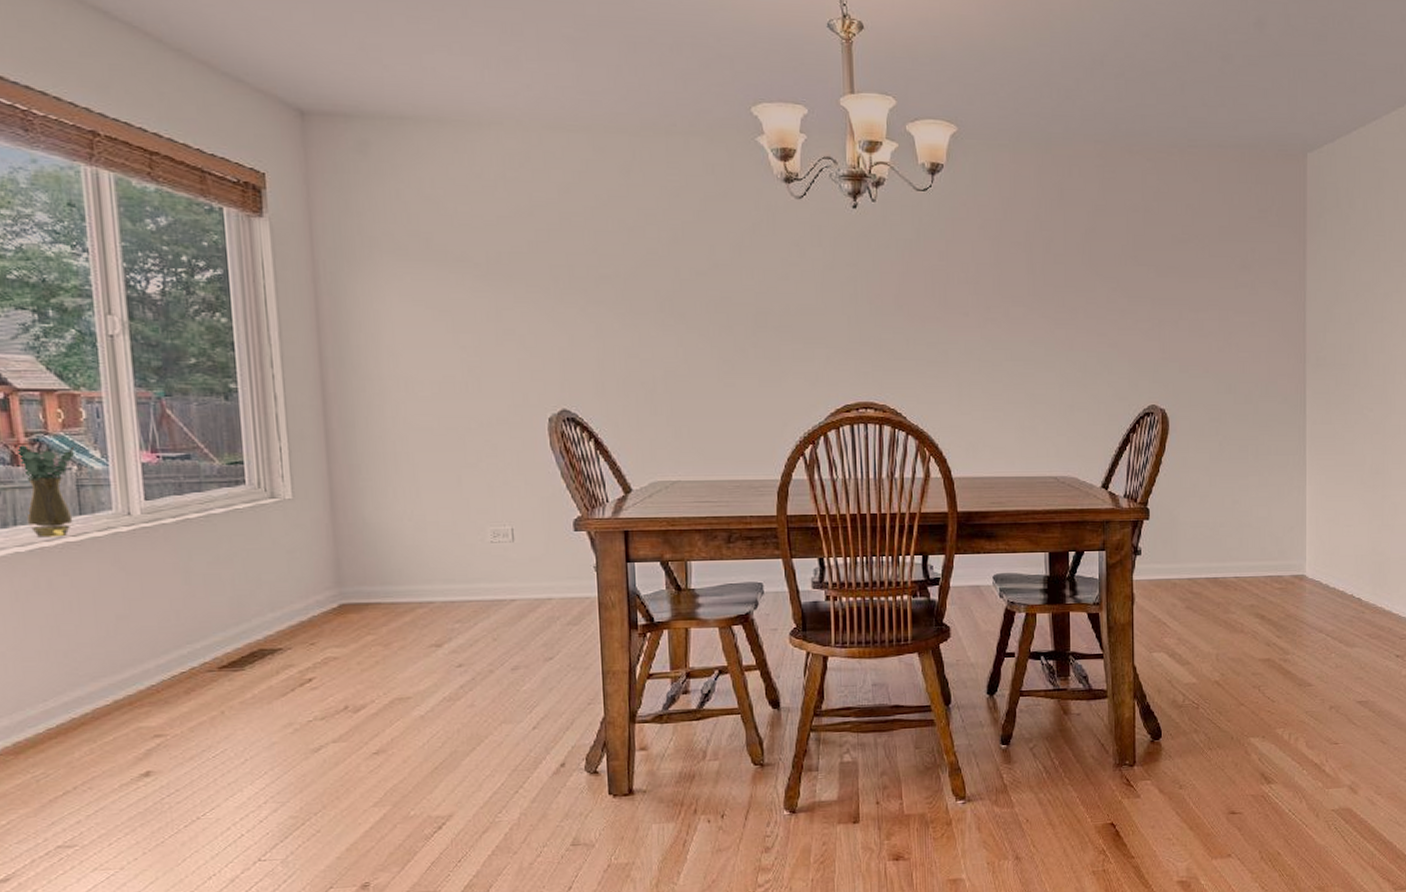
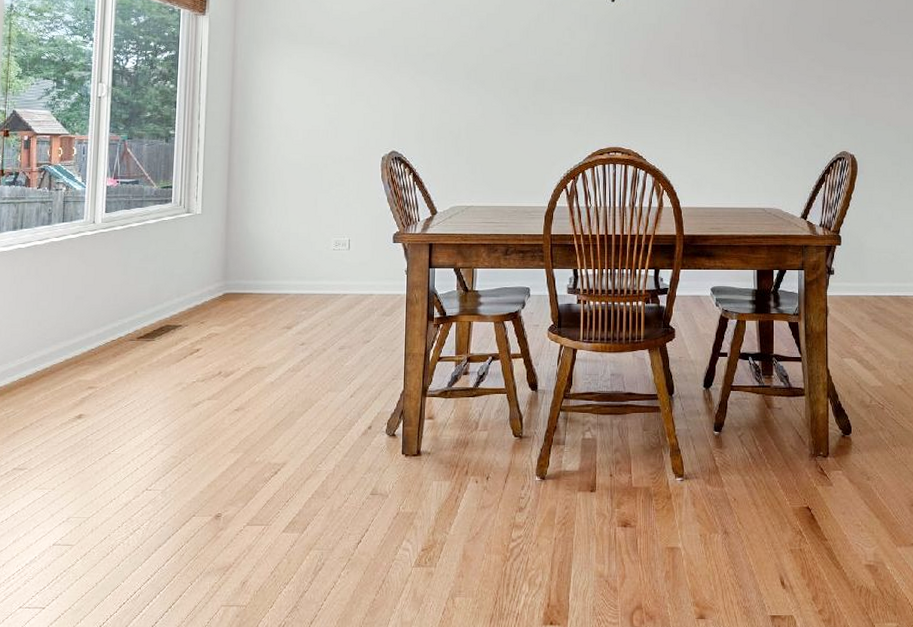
vase: present [16,443,75,537] -> none [29,171,66,238]

